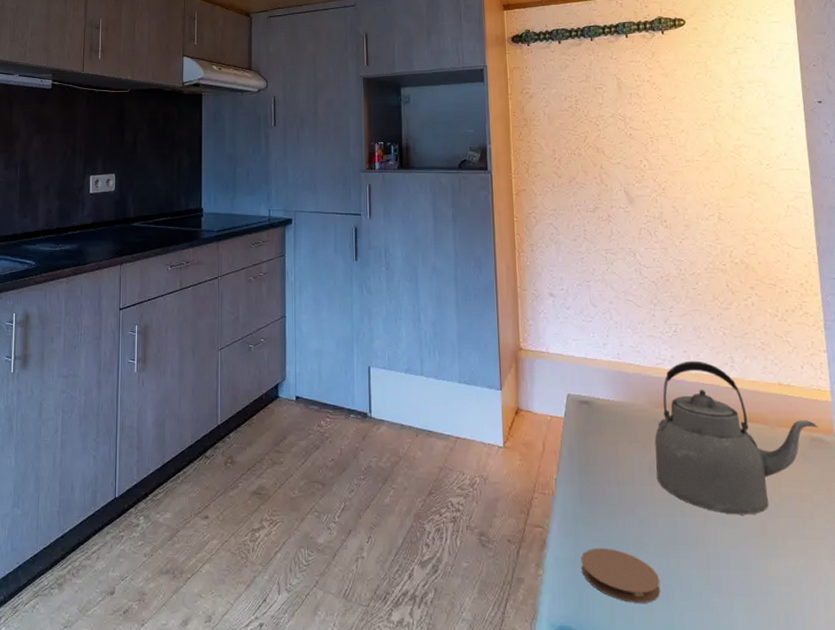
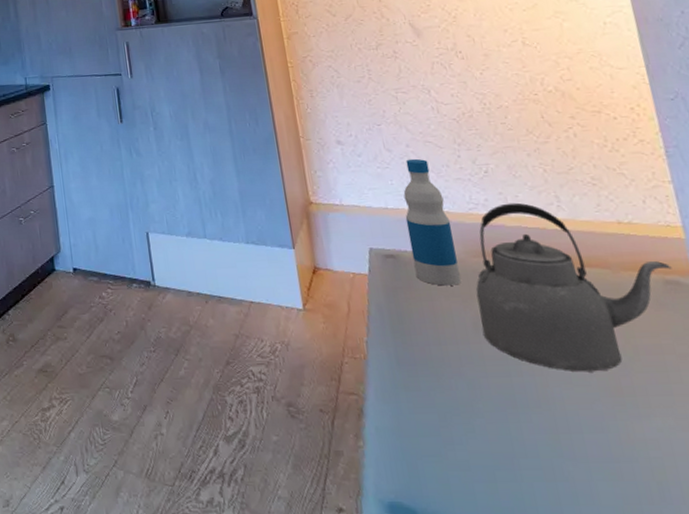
coaster: present [581,547,661,603] -> none [405,414,504,474]
bottle: none [601,314,643,432] -> present [403,158,461,286]

